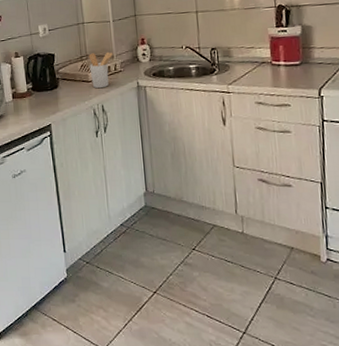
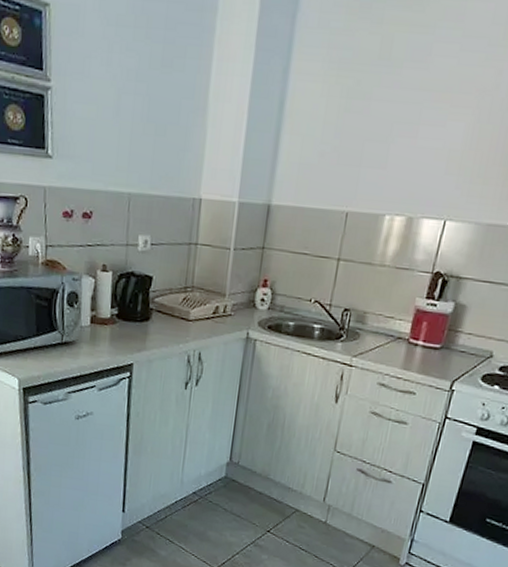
utensil holder: present [88,51,113,89] -> none [192,285,226,332]

